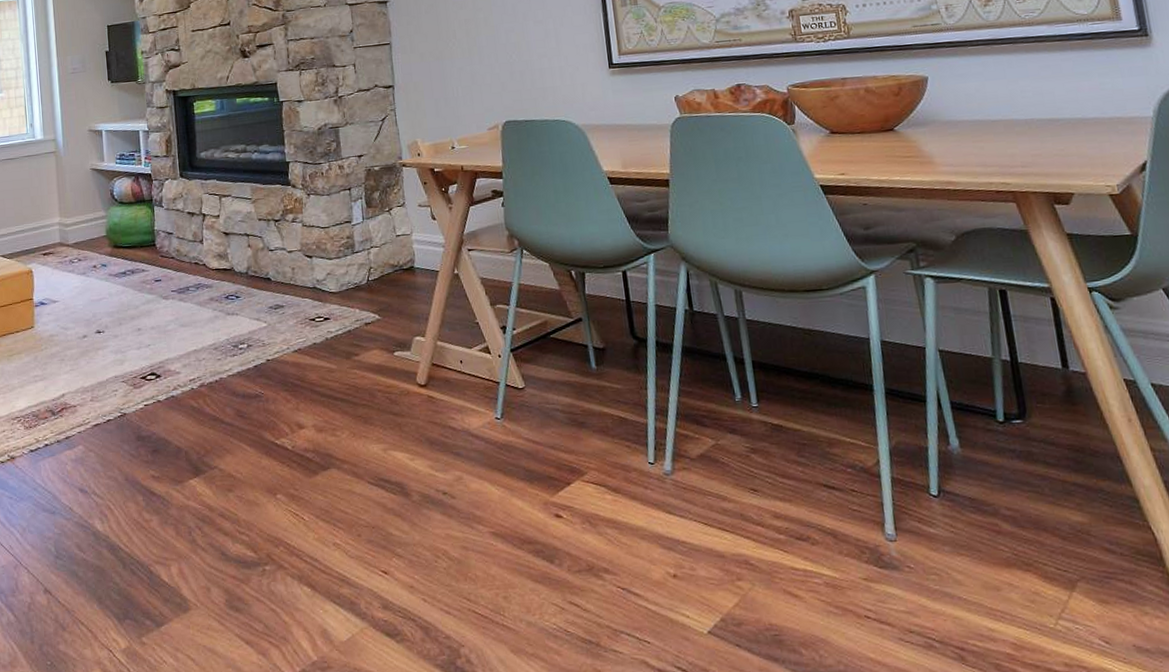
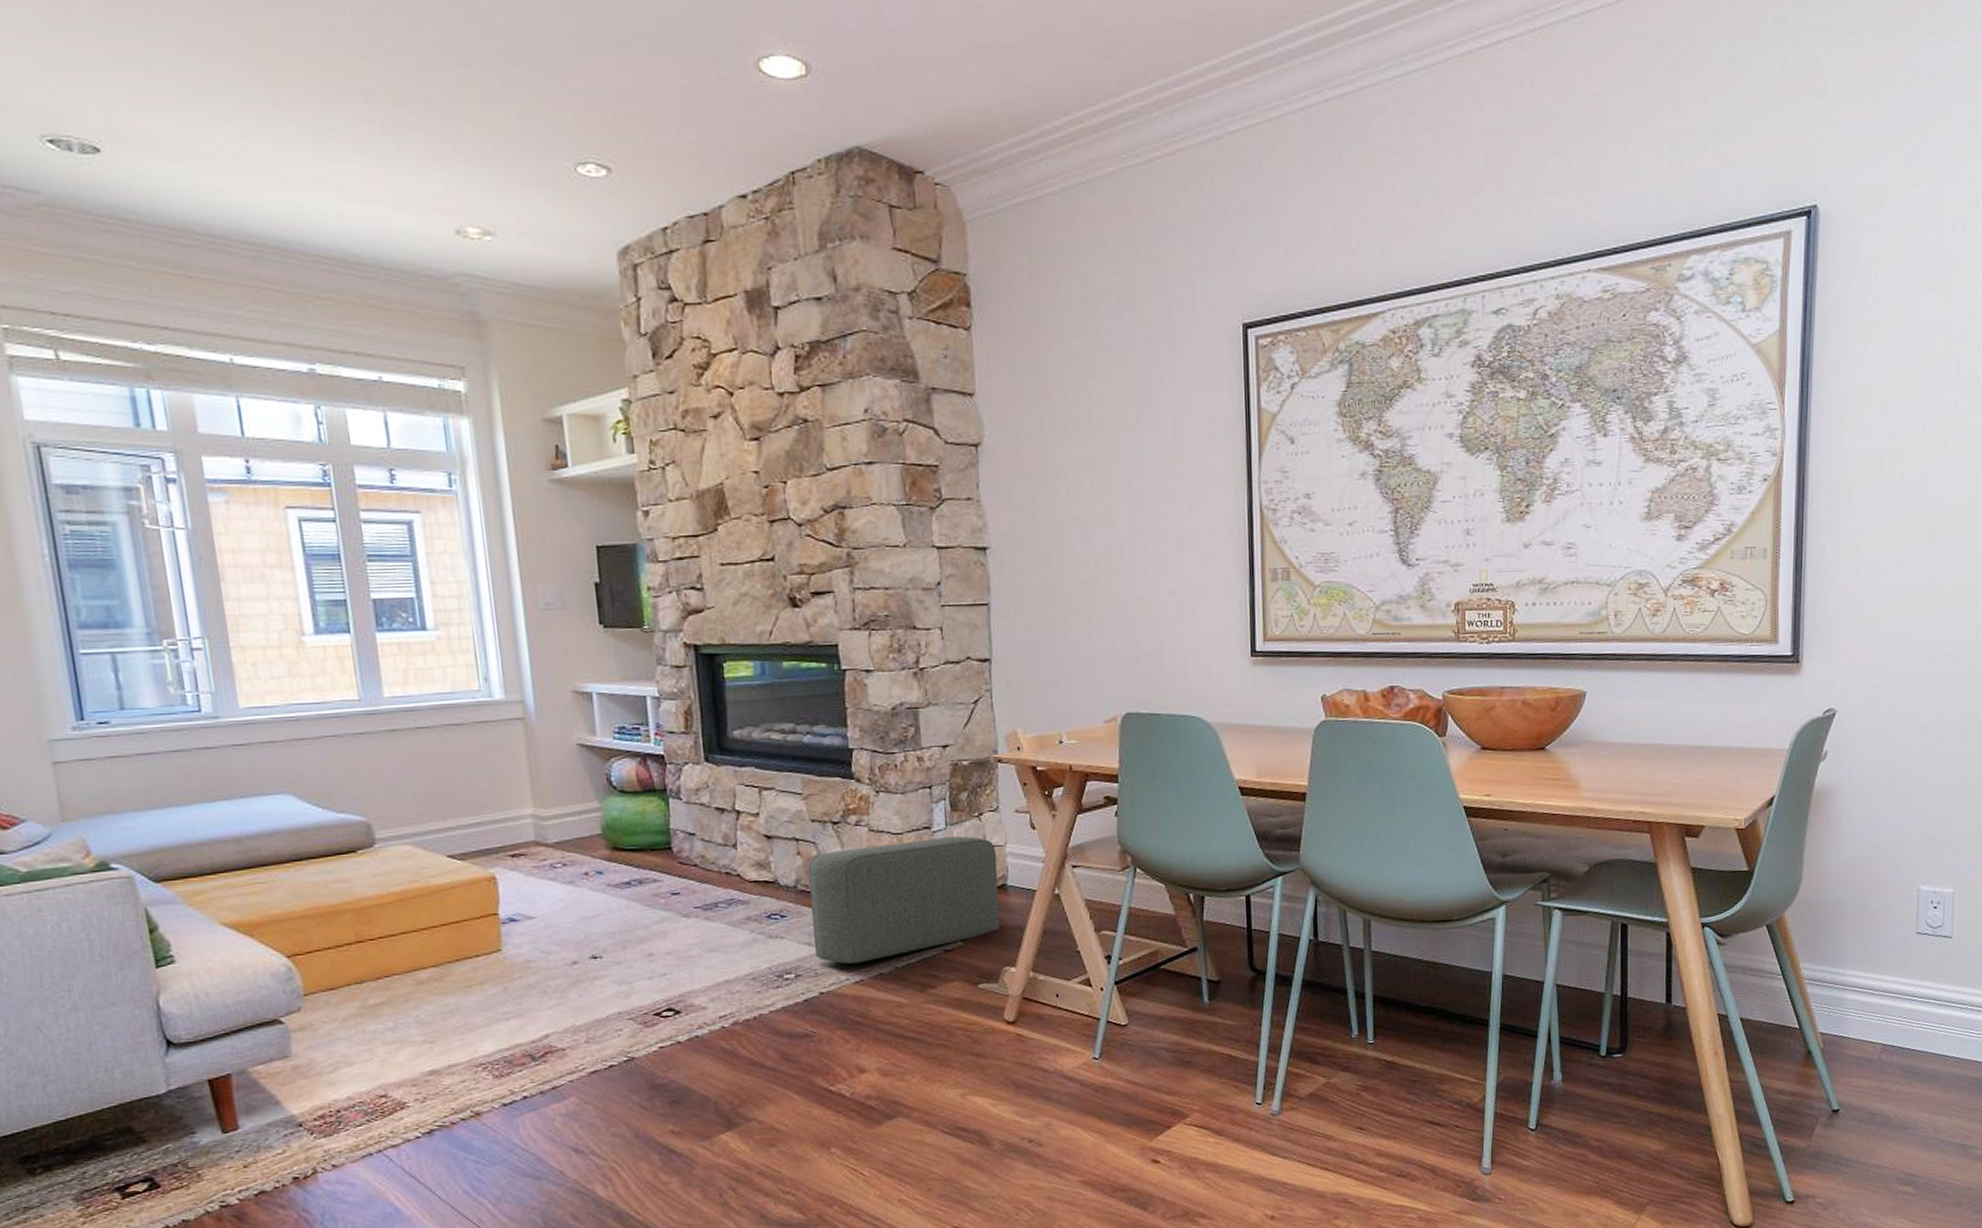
pouf: none [256,227,410,335] -> present [808,836,1000,964]

